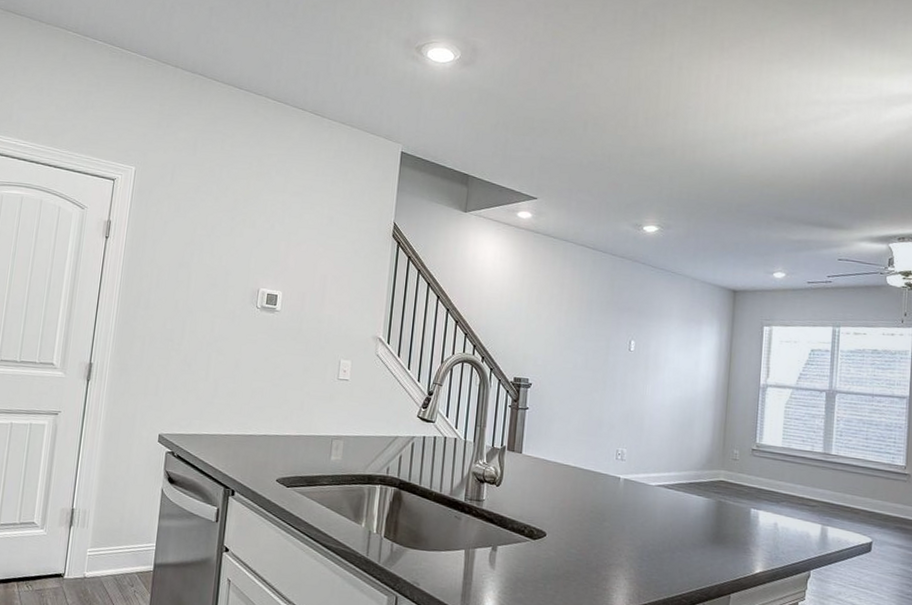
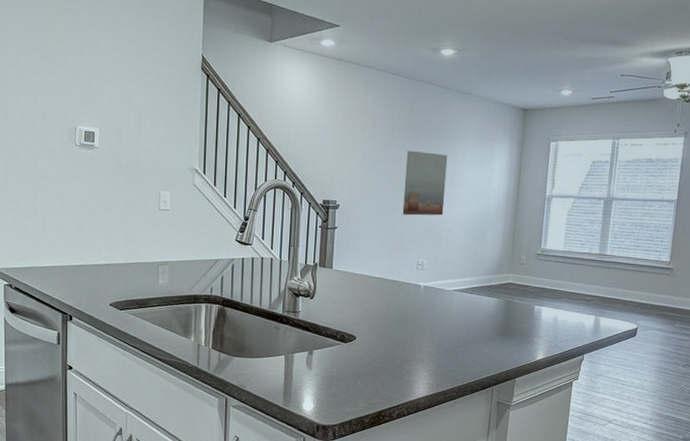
wall art: none [600,328,651,401] -> present [402,150,448,216]

